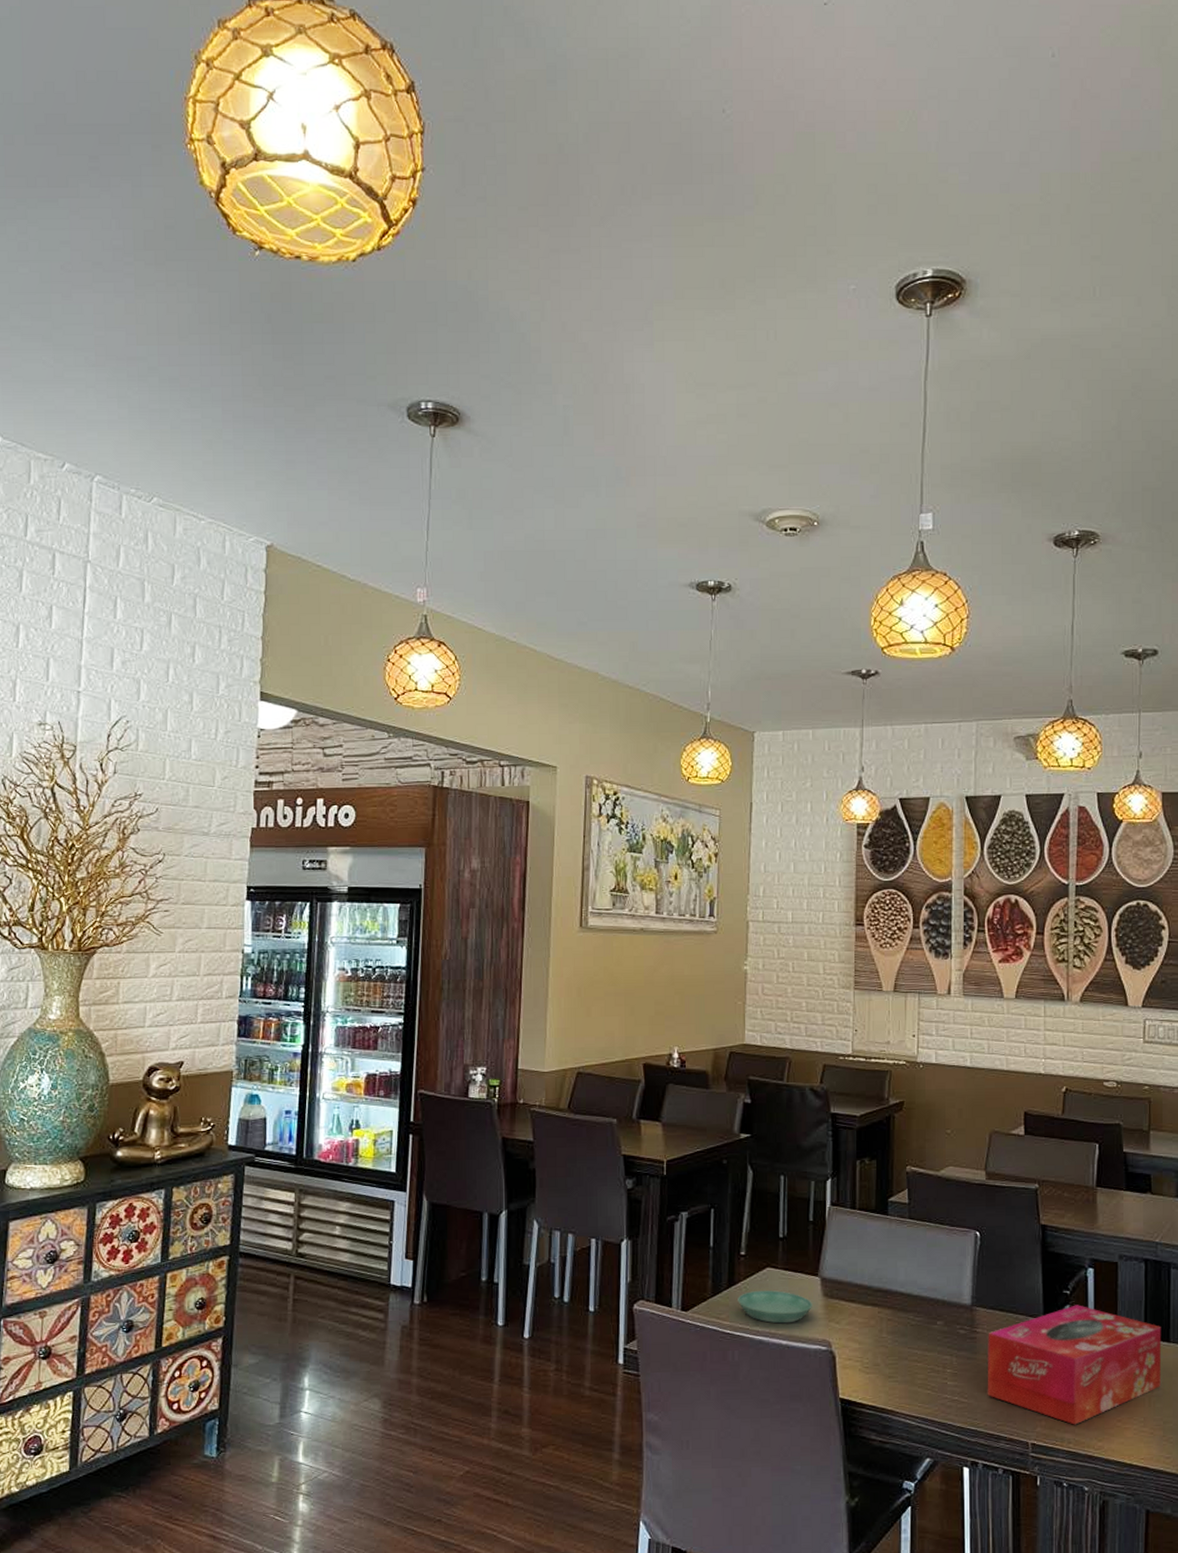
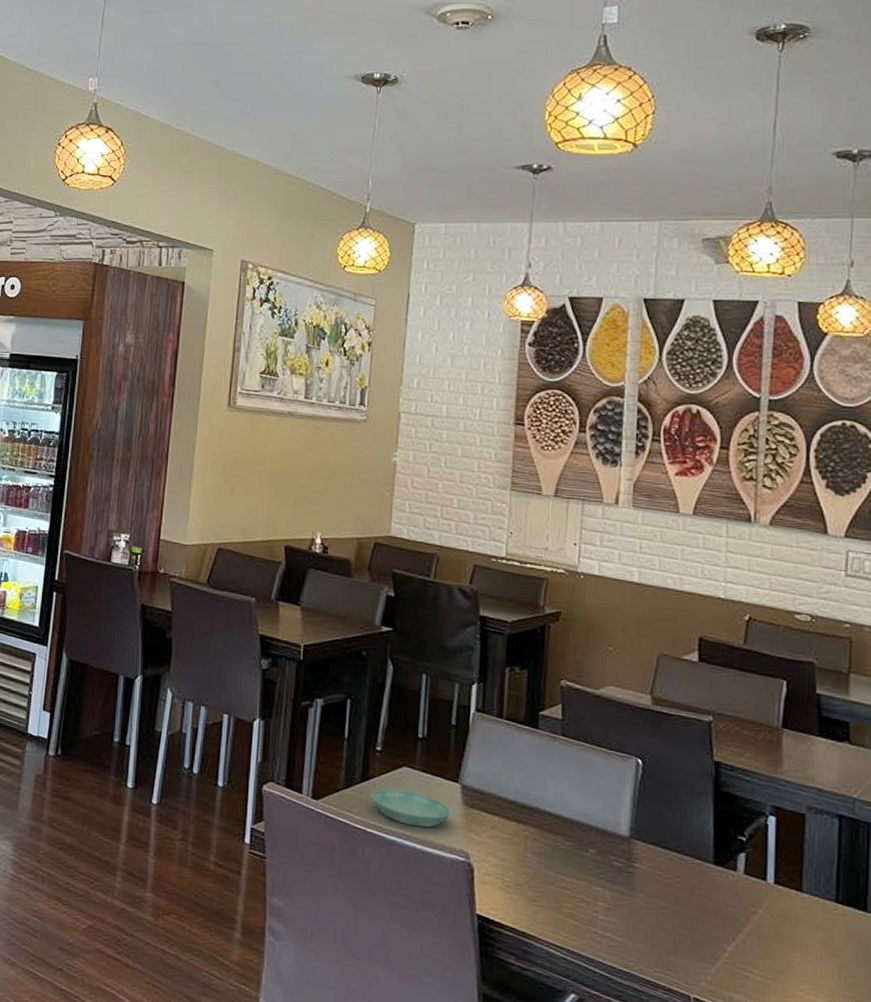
tissue box: present [987,1304,1162,1425] -> none [644,853,857,986]

